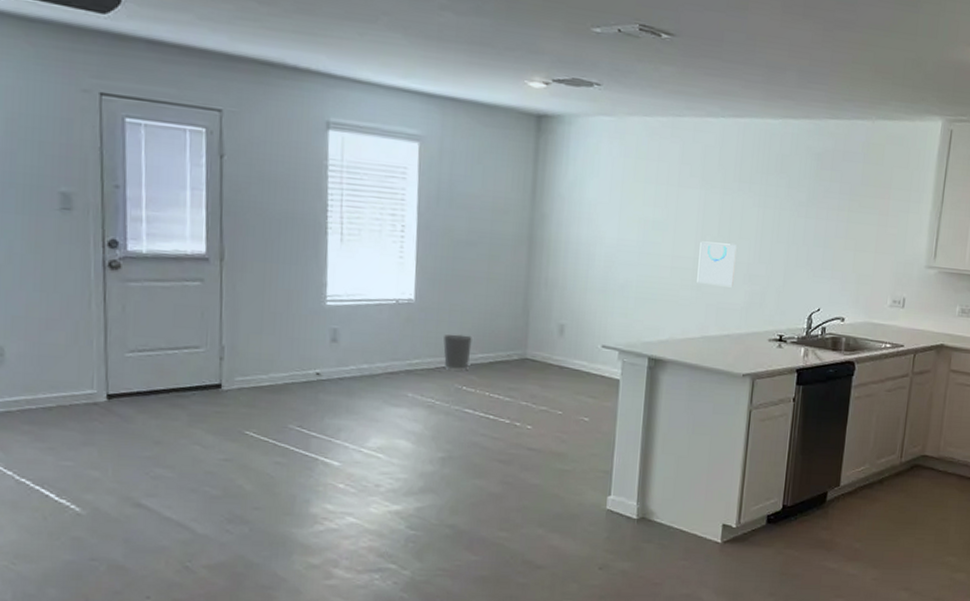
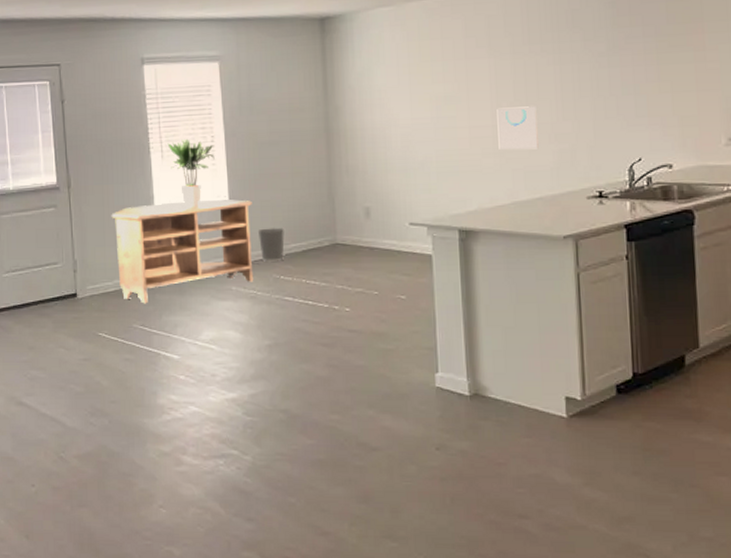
tv stand: none [272,292,440,403] -> present [111,199,254,304]
potted plant: none [349,223,403,302] -> present [167,138,215,208]

